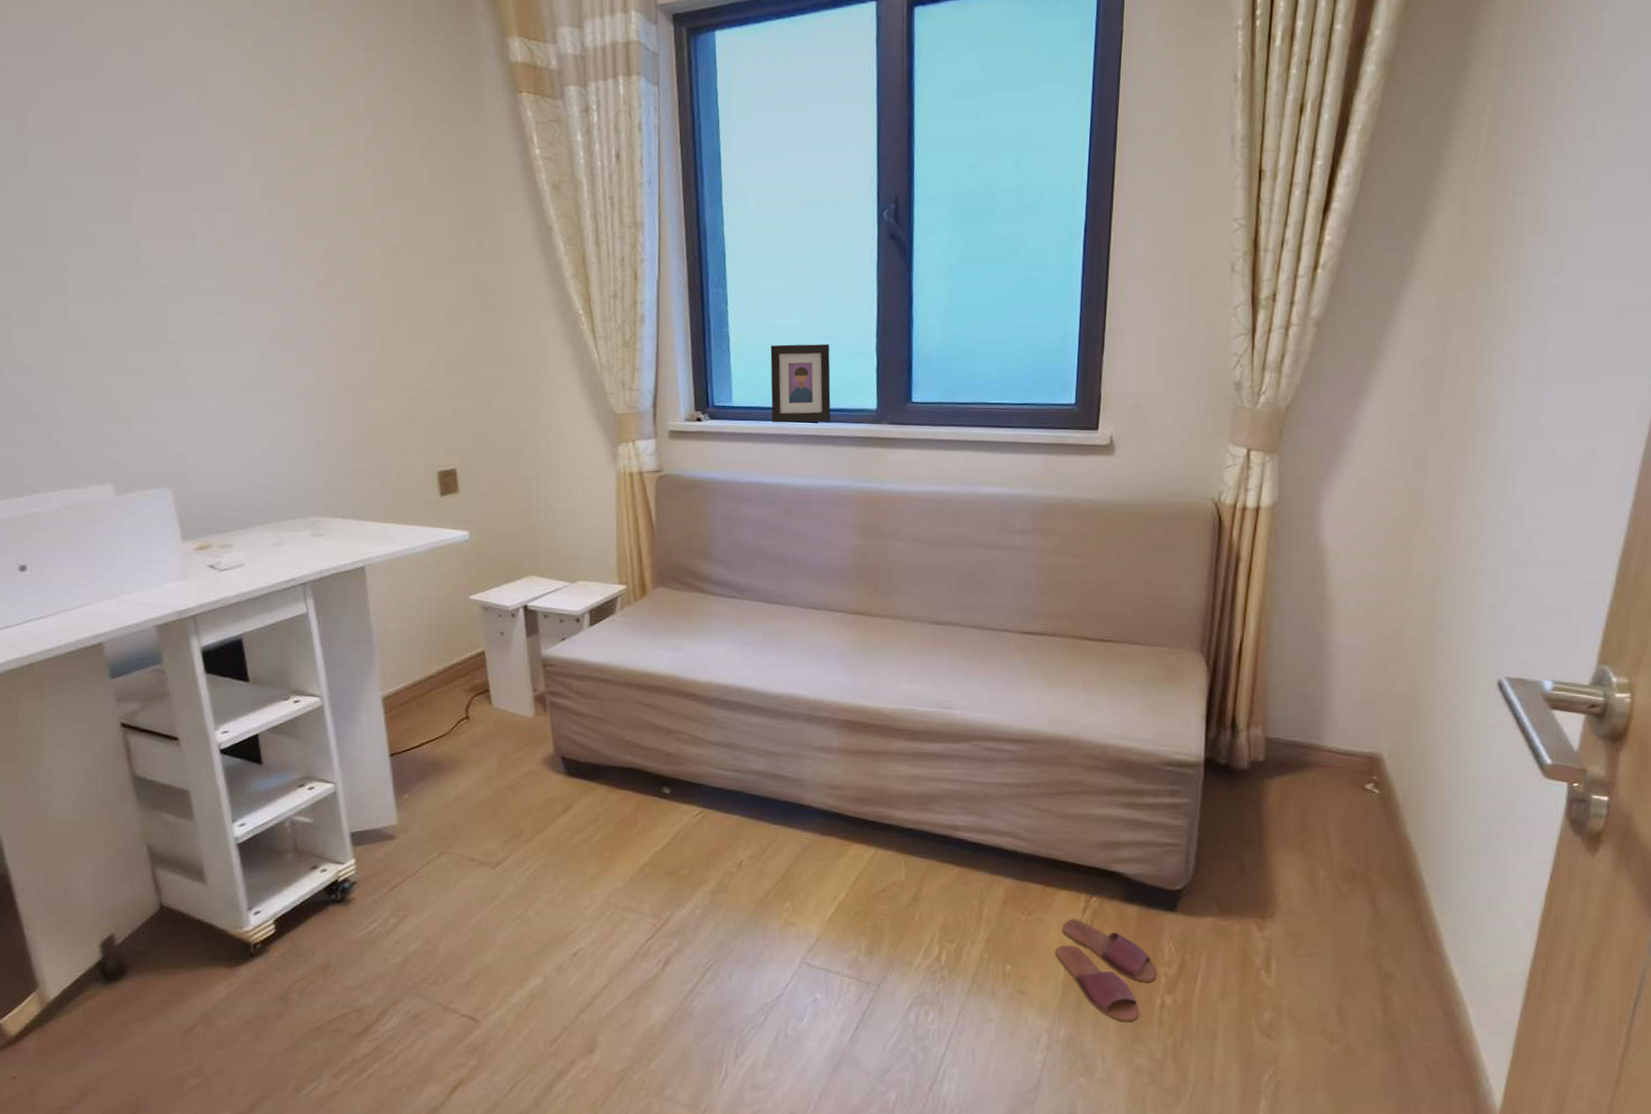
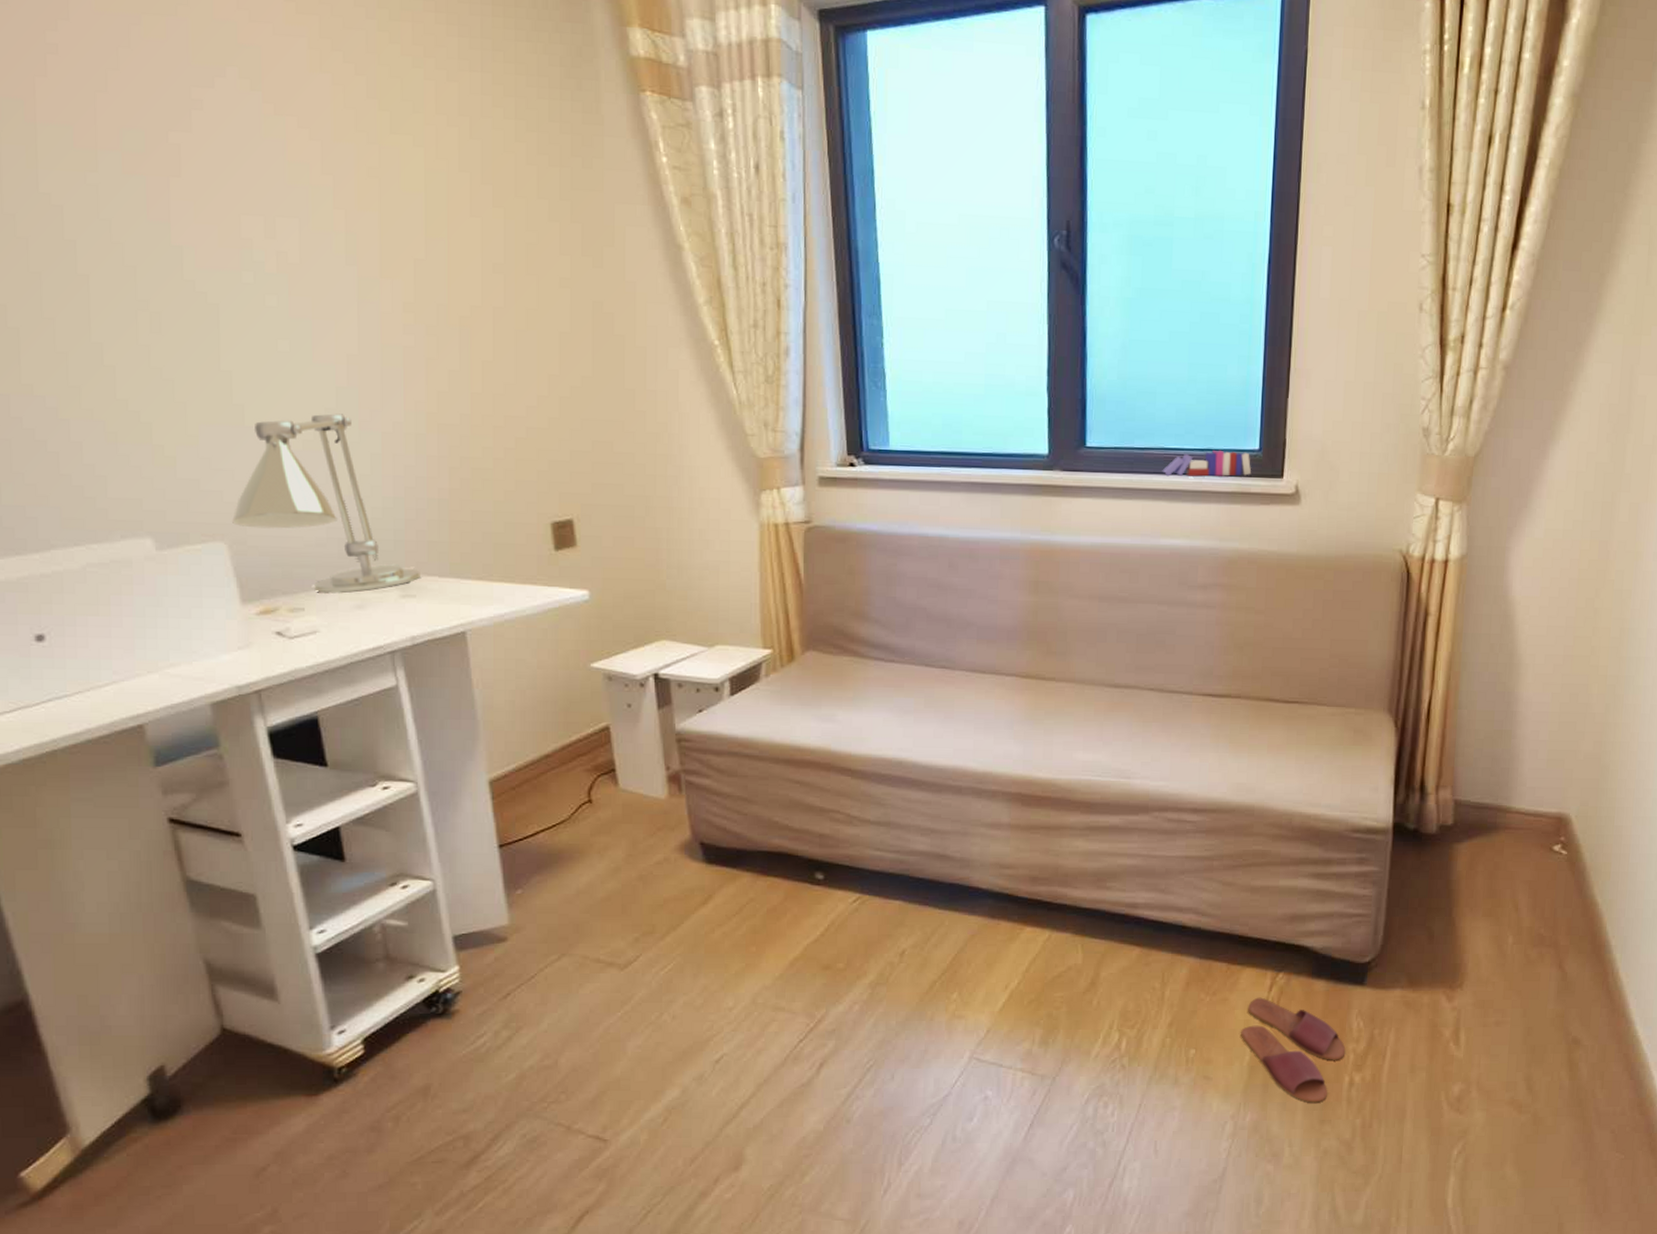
desk lamp: none [176,378,328,533] -> present [232,413,420,594]
picture frame: present [770,343,831,423] -> none [931,382,999,469]
books: none [983,404,1068,429] -> present [1162,450,1252,477]

